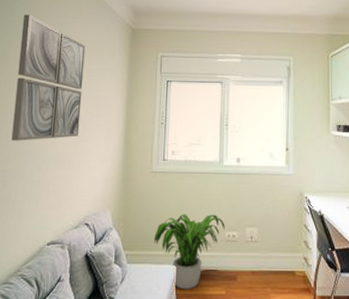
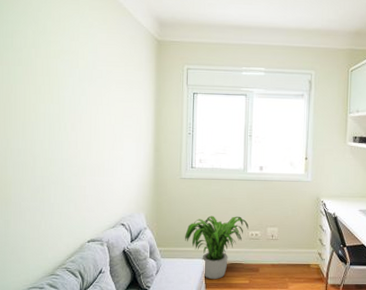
wall art: present [11,14,86,141] -> none [46,24,112,149]

